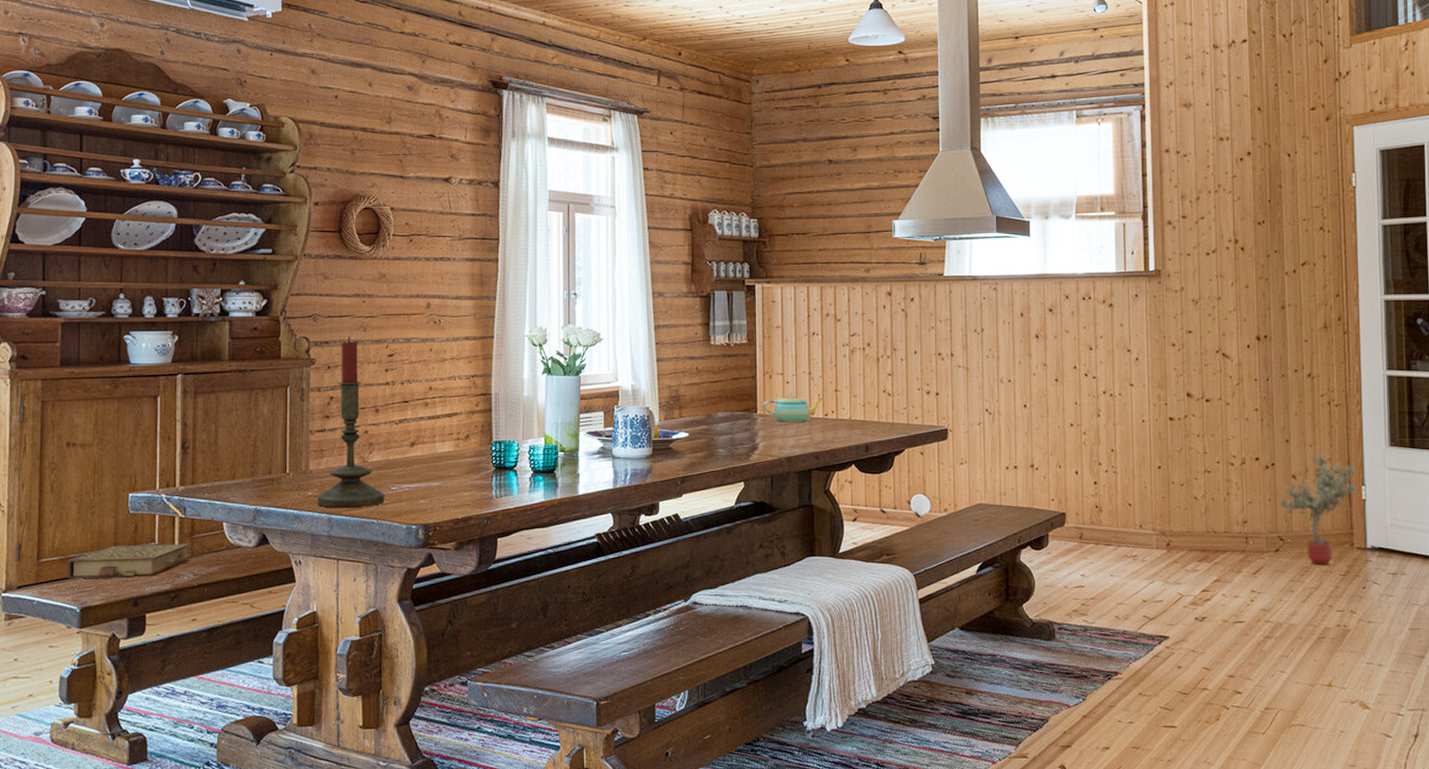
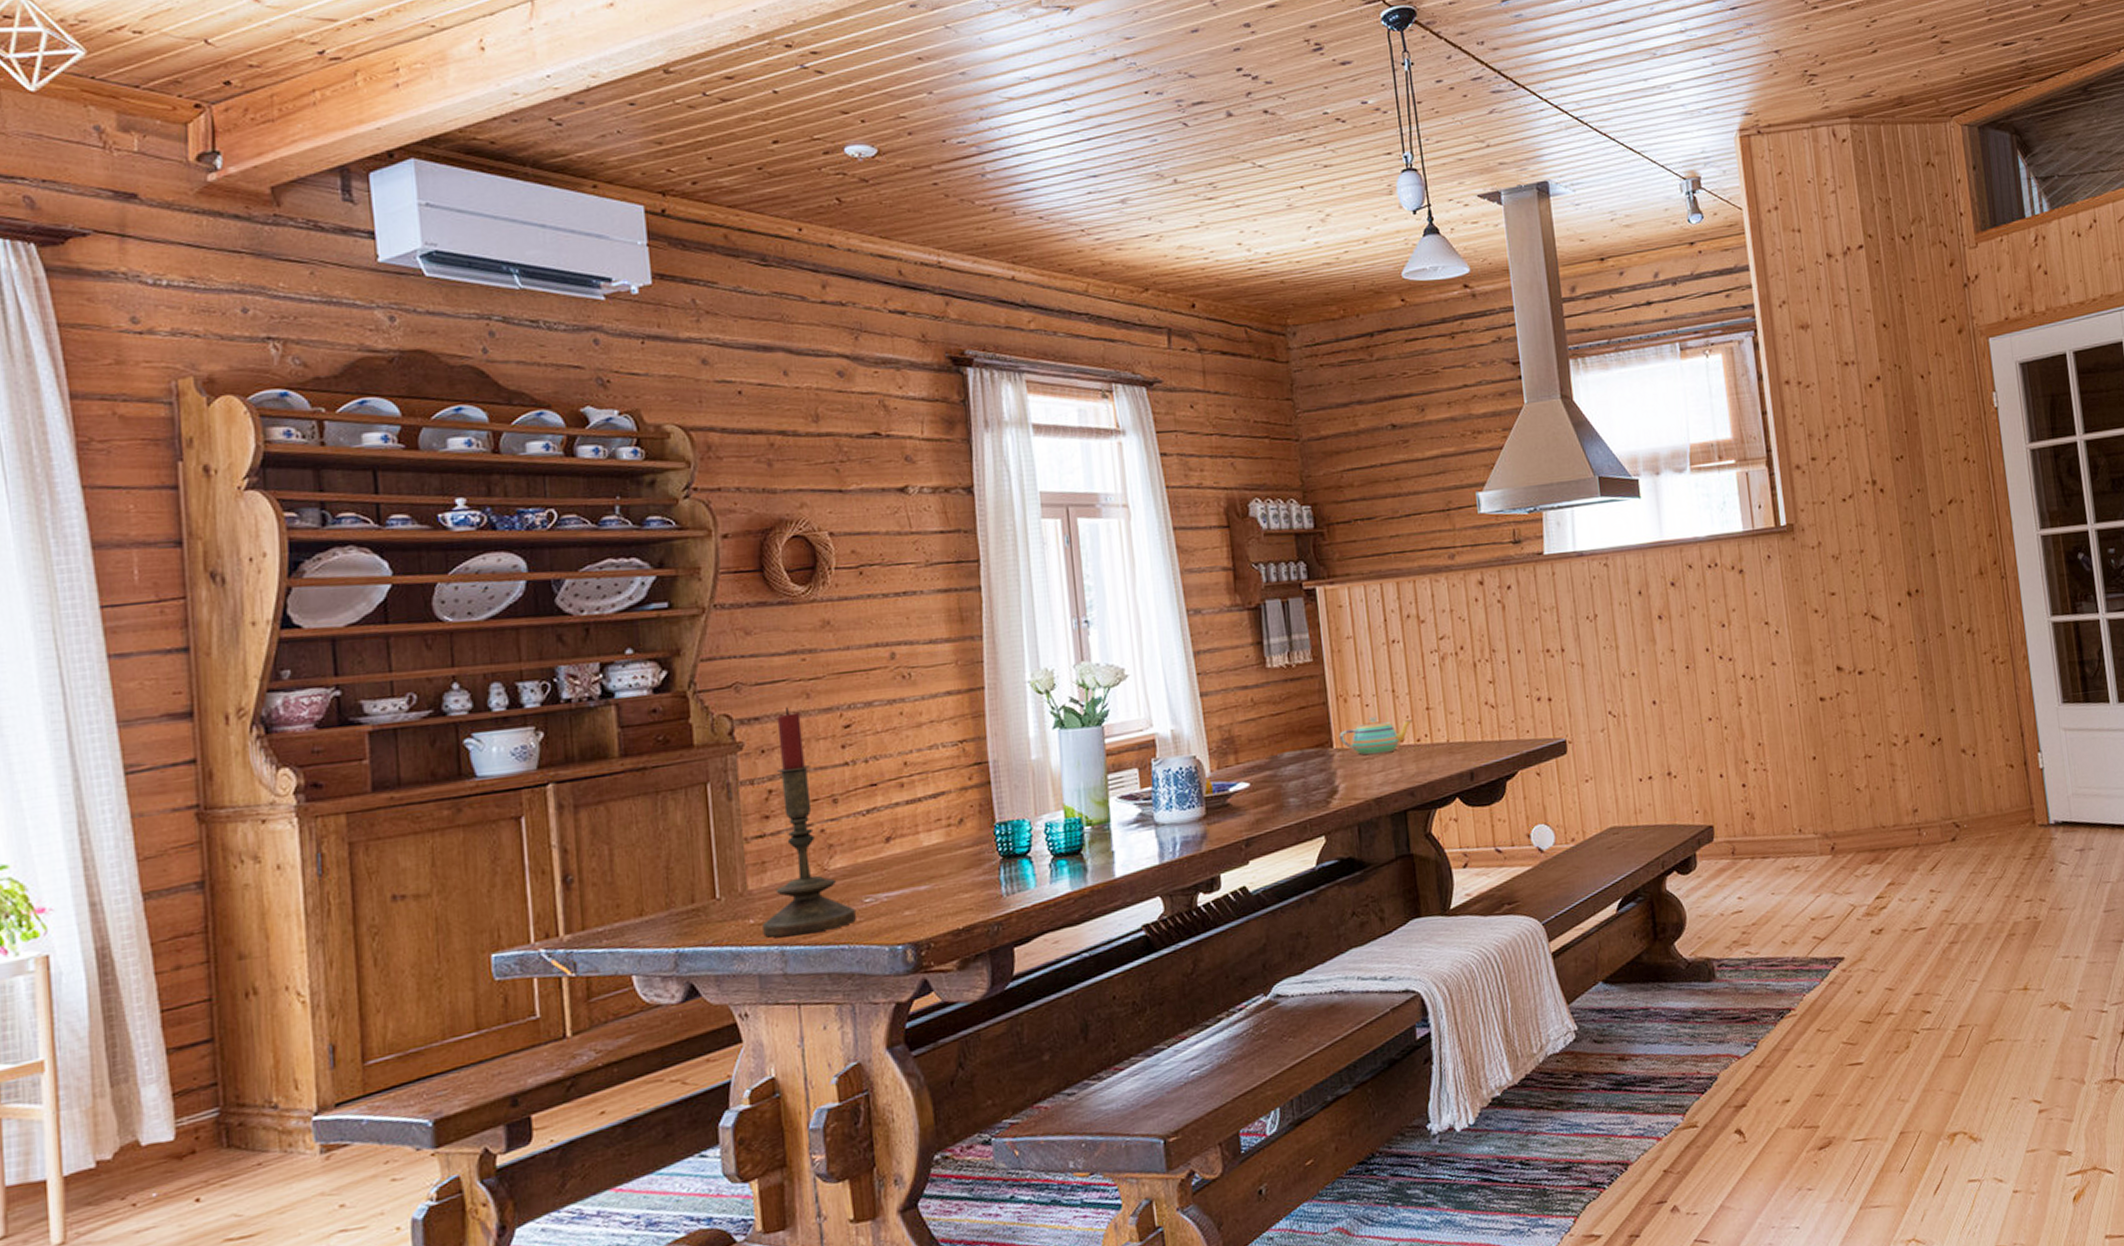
book: present [67,544,191,579] -> none [408,1011,590,1084]
potted tree: present [1279,452,1358,565] -> none [1950,719,2034,851]

